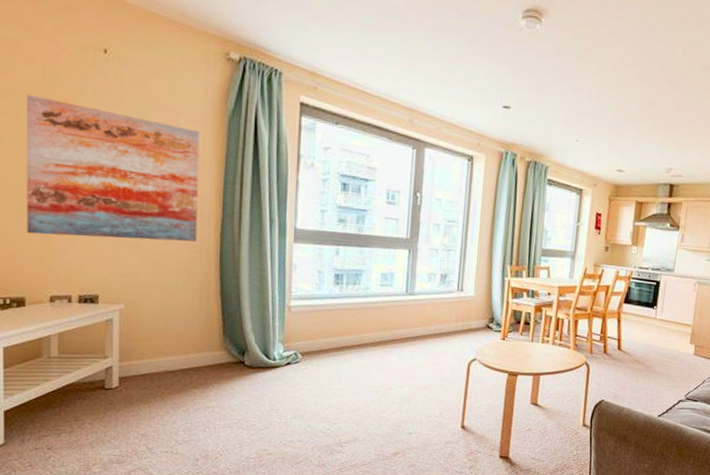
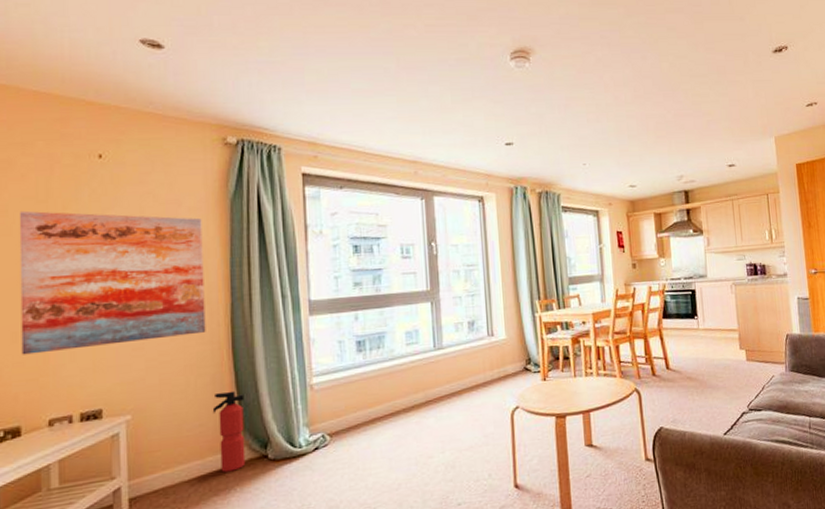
fire extinguisher: none [198,299,228,370] -> present [212,390,246,472]

